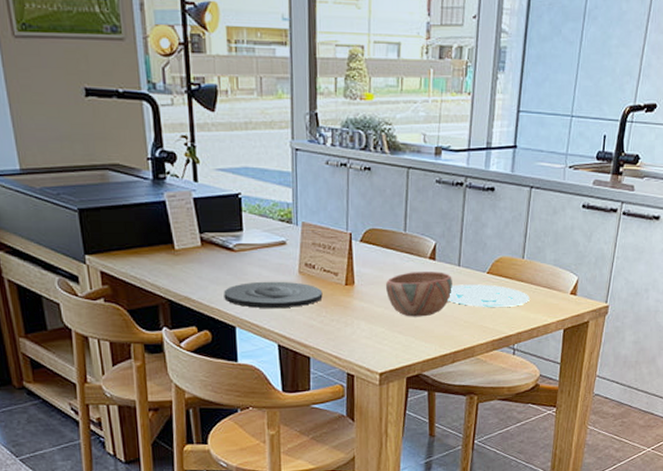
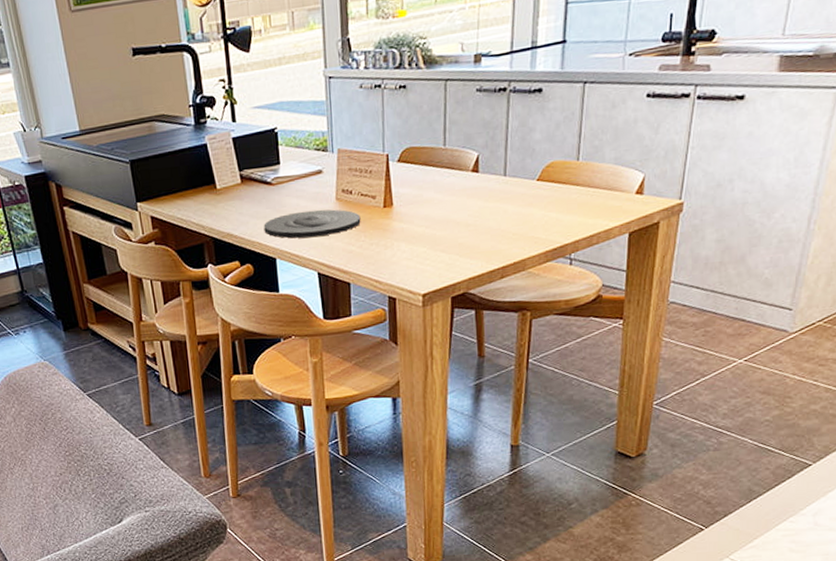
bowl: present [385,272,452,317] -> none [425,184,499,234]
plate: present [449,284,530,307] -> none [495,192,587,218]

